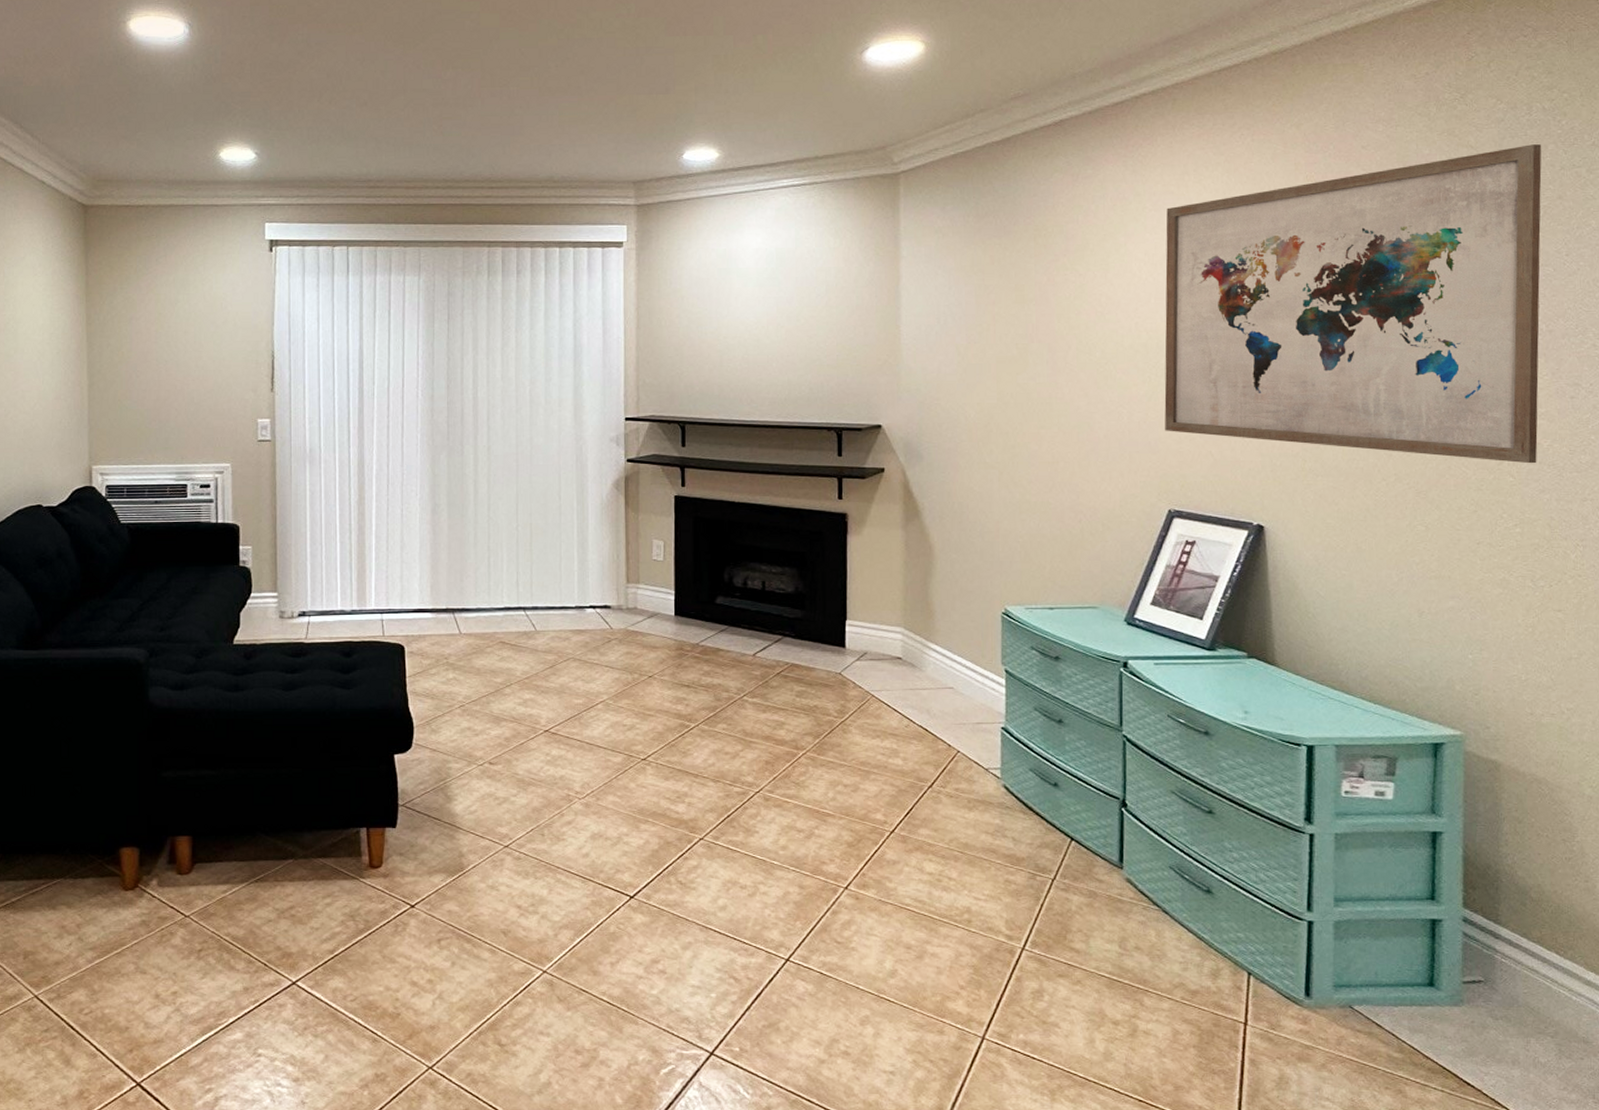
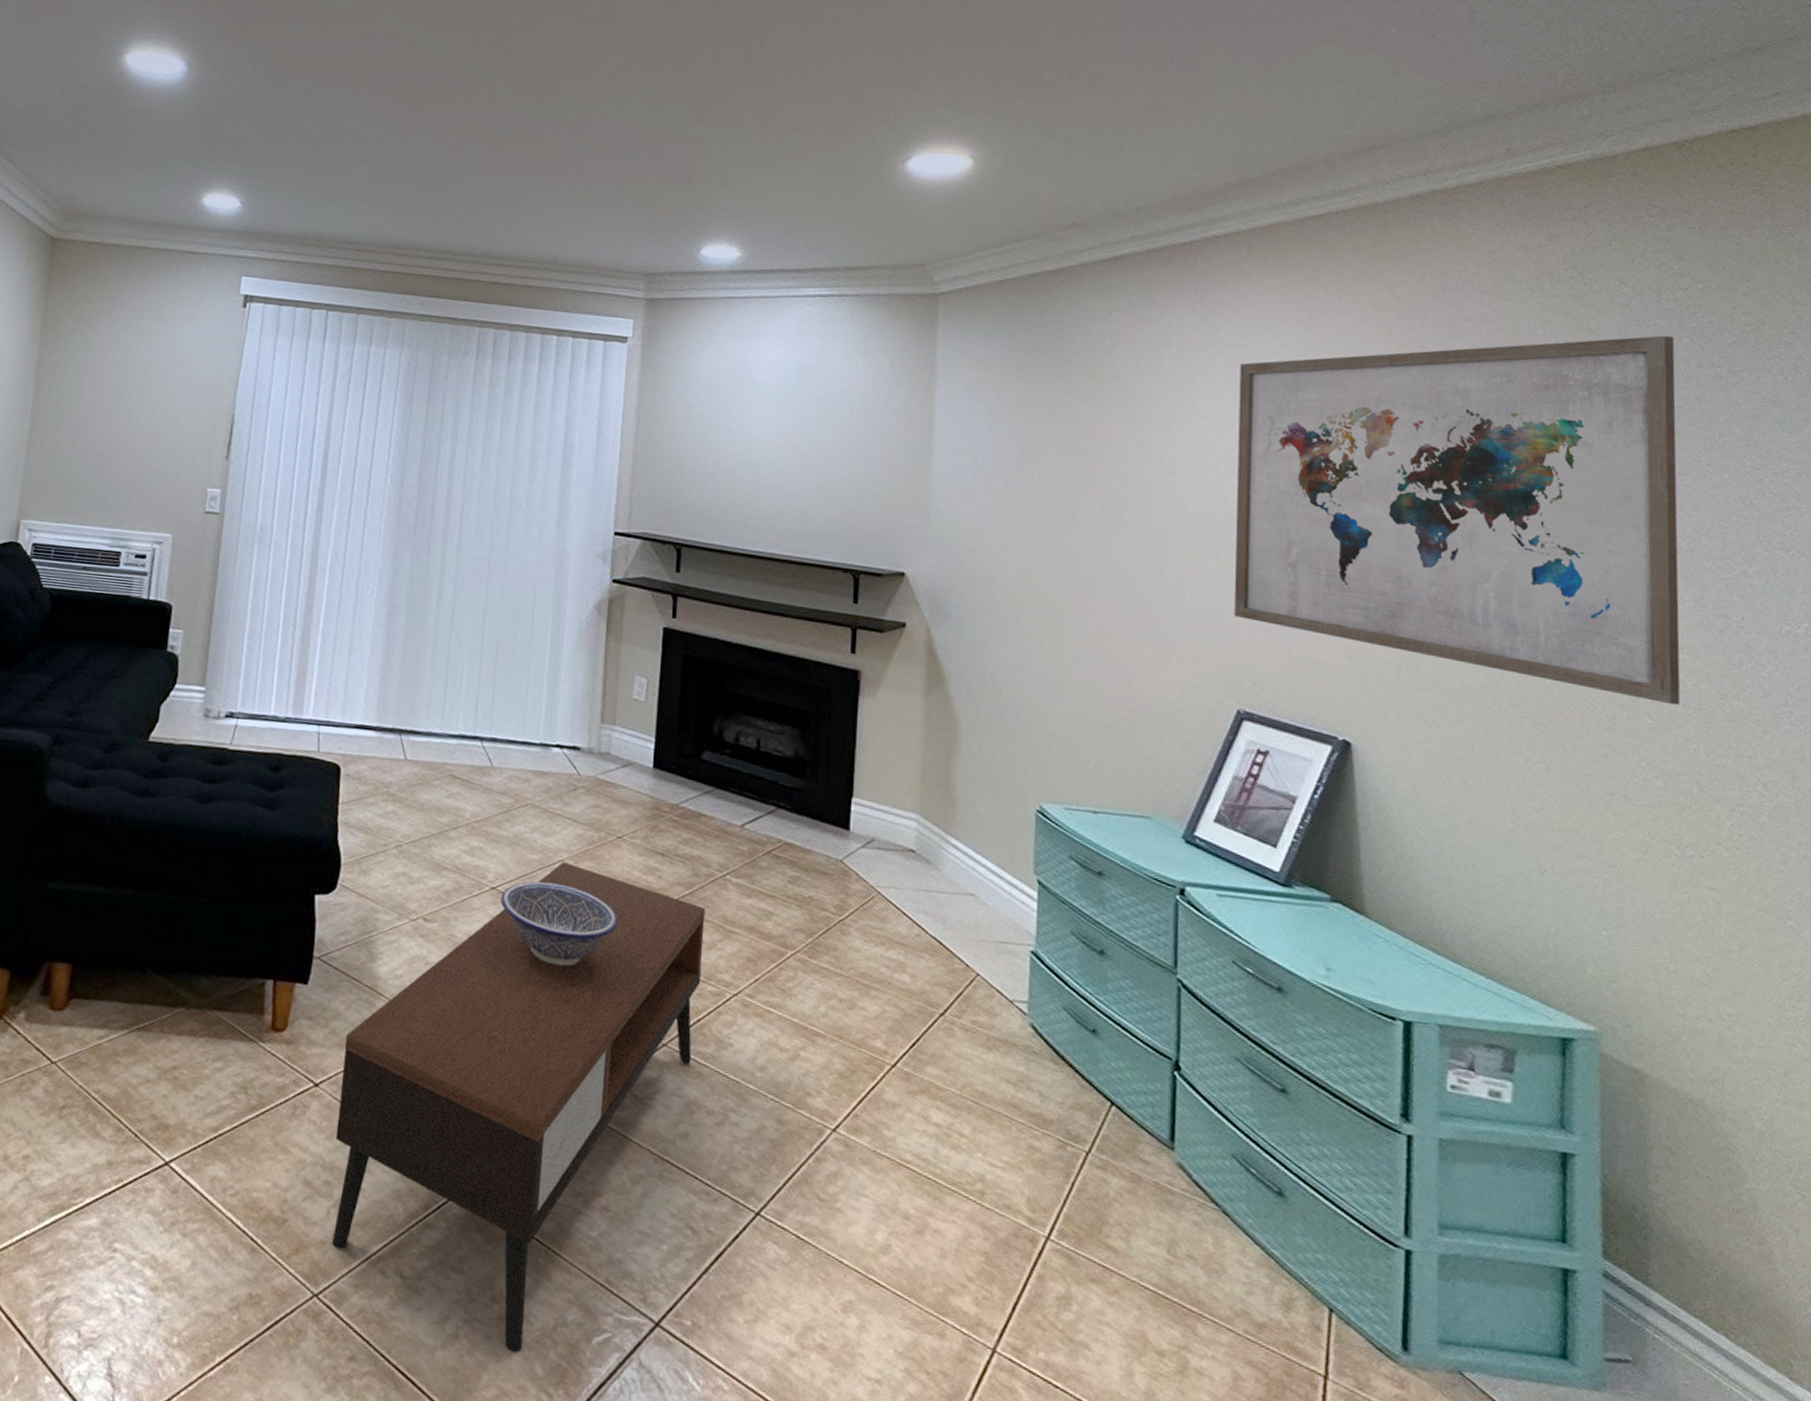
coffee table: none [433,702,729,1089] -> present [331,861,706,1353]
decorative bowl: none [553,720,655,787] -> present [500,881,619,967]

